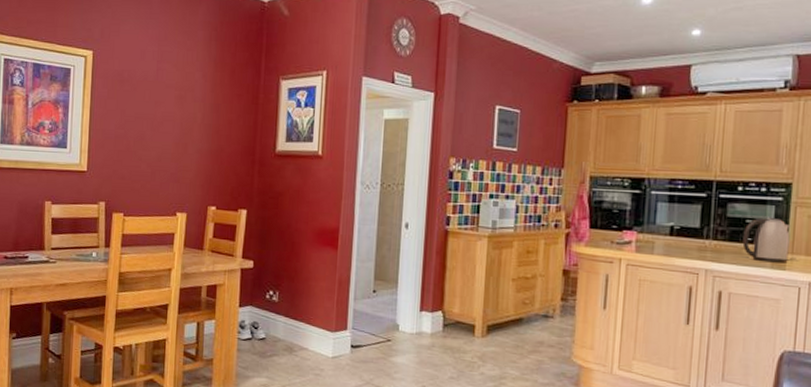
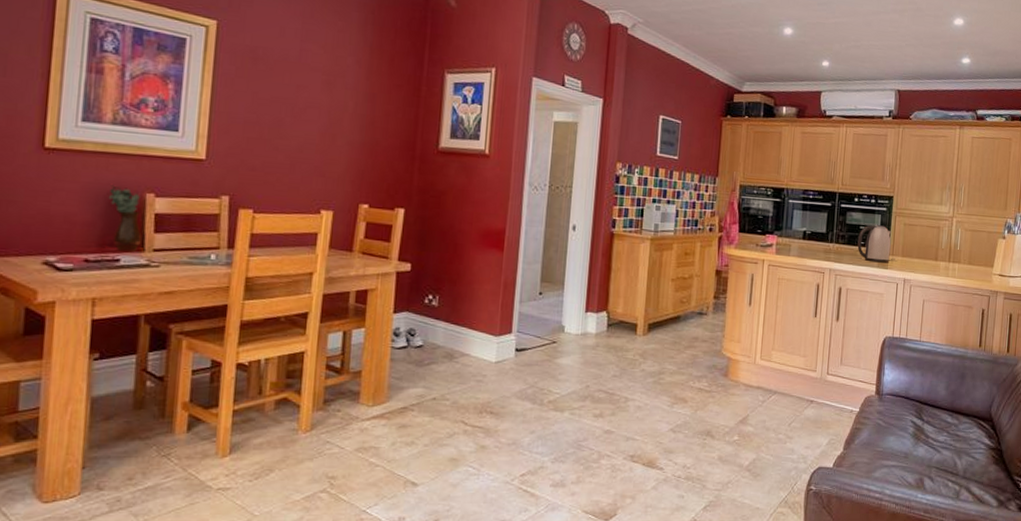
vase: none [19,195,44,250] -> present [108,185,143,252]

